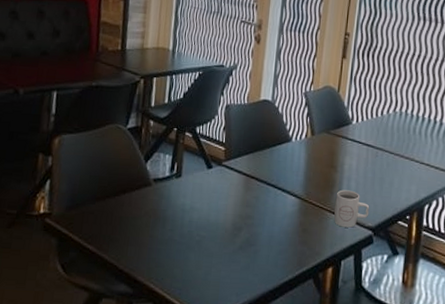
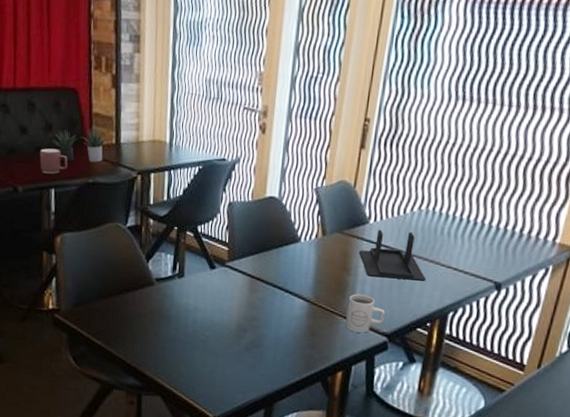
mug: none [43,53,73,77] -> present [39,148,68,174]
succulent plant: none [58,34,115,67] -> present [51,127,109,163]
napkin holder: none [344,129,404,177] -> present [359,229,426,281]

